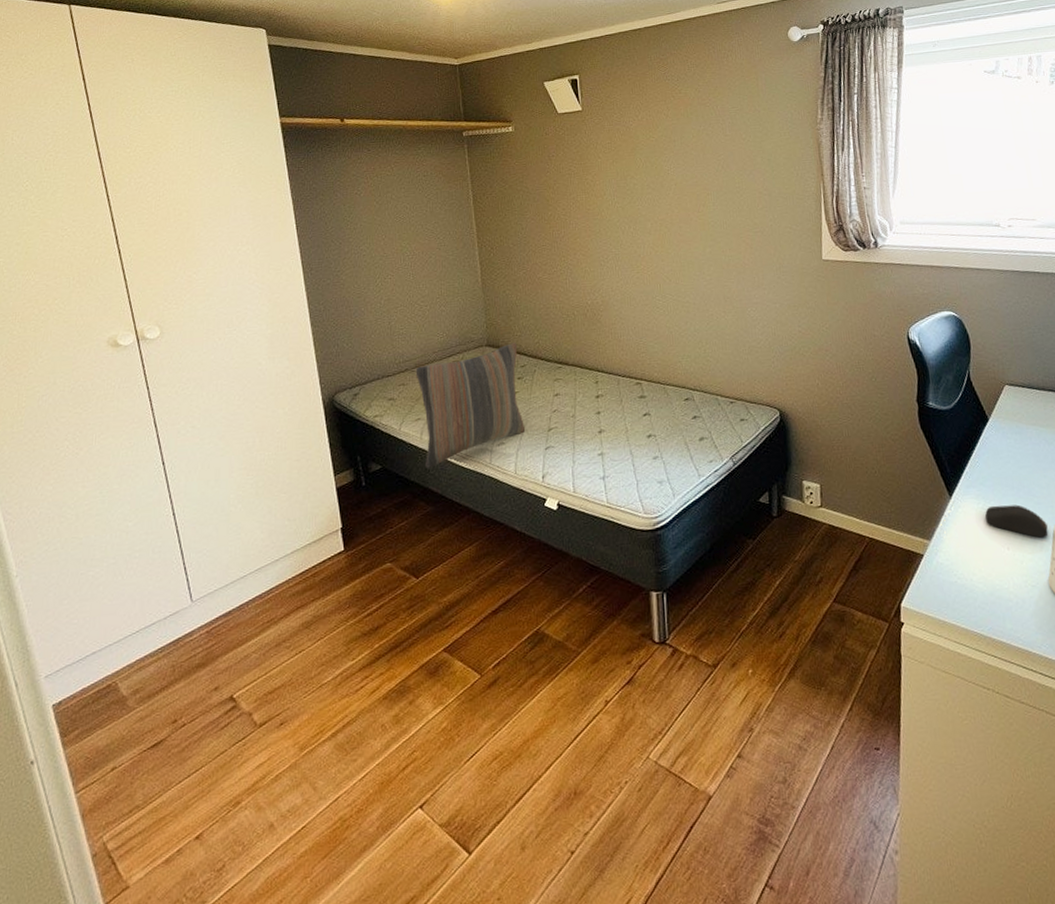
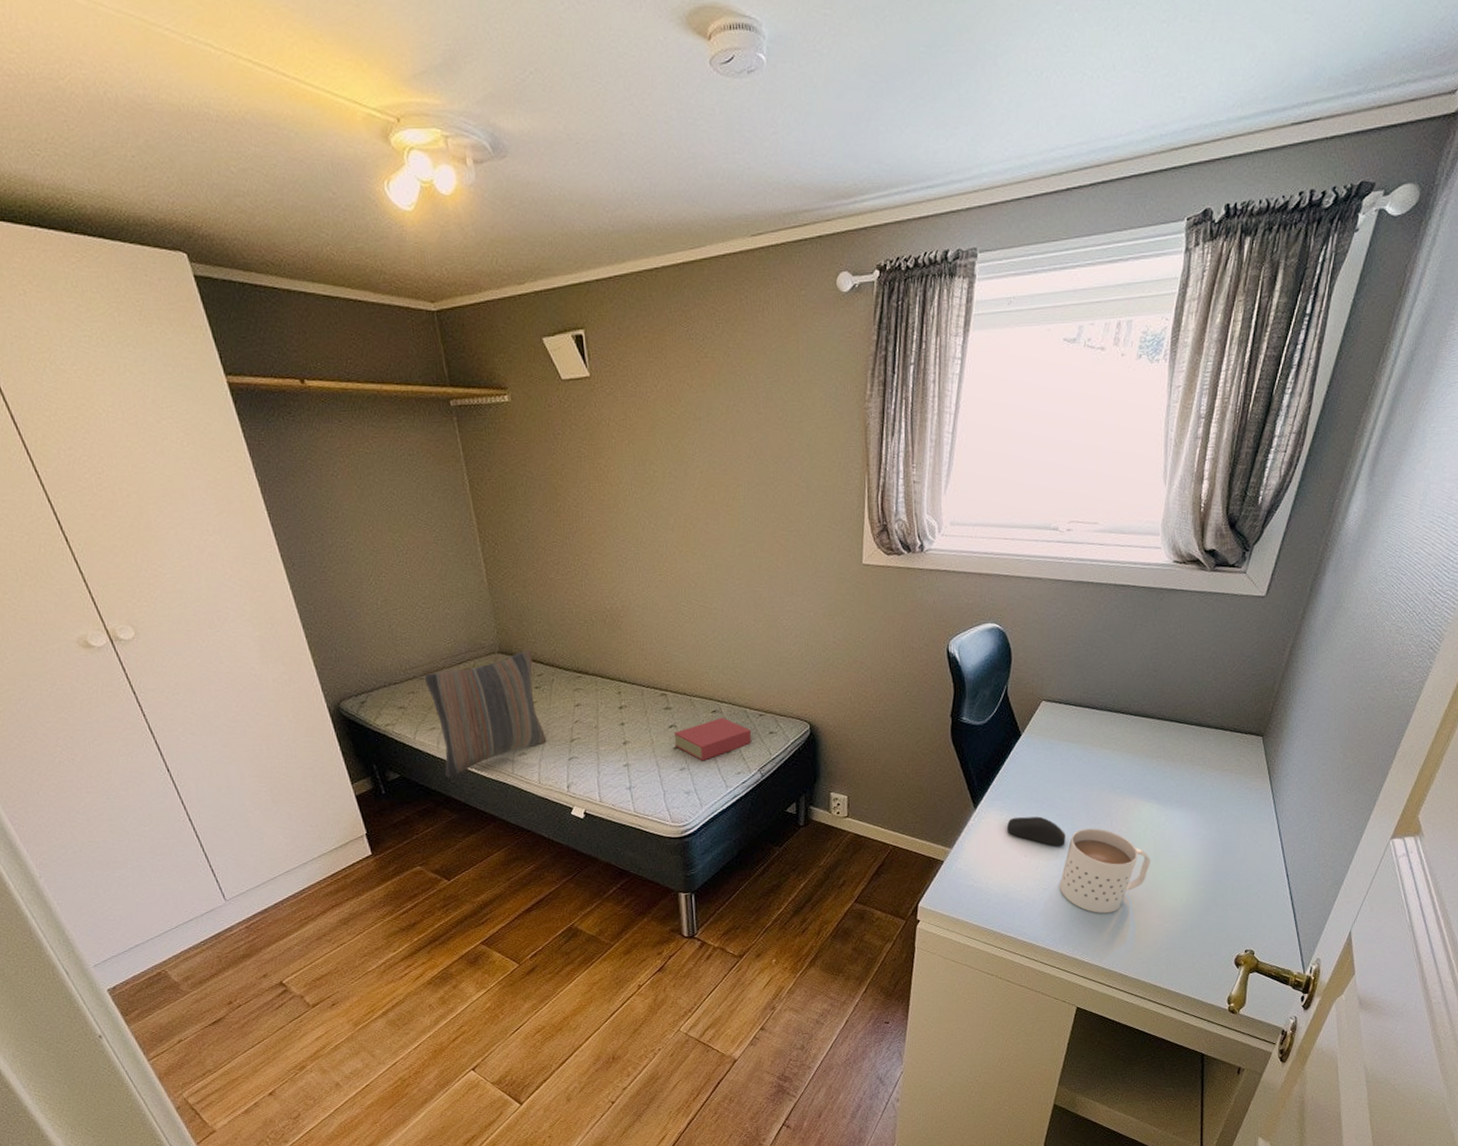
book: none [647,405,723,450] -> present [673,717,752,761]

